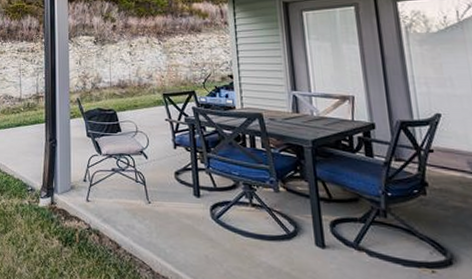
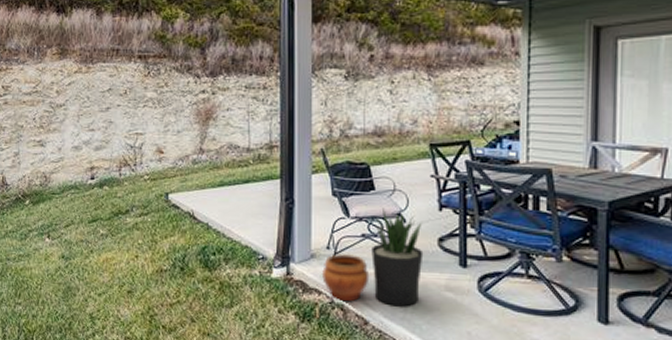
planter pot: none [79,185,120,229] -> present [321,253,370,302]
planter: none [120,146,164,233] -> present [371,207,424,307]

